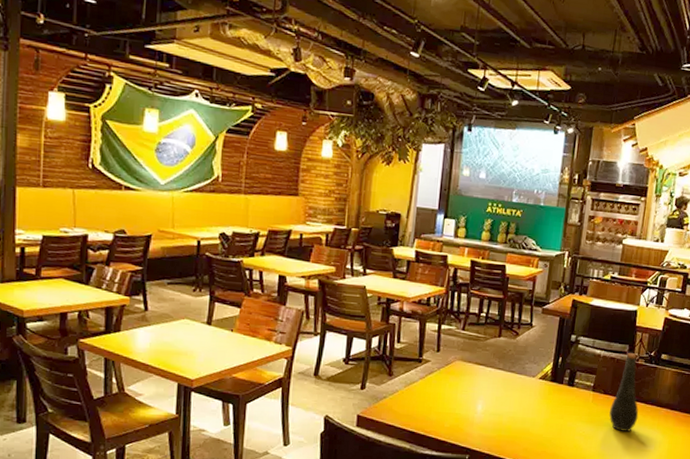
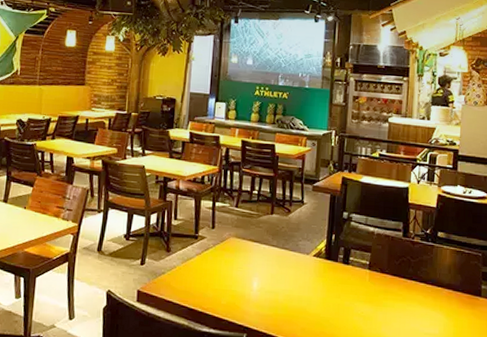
bottle: present [609,353,639,432] -> none [388,230,419,313]

